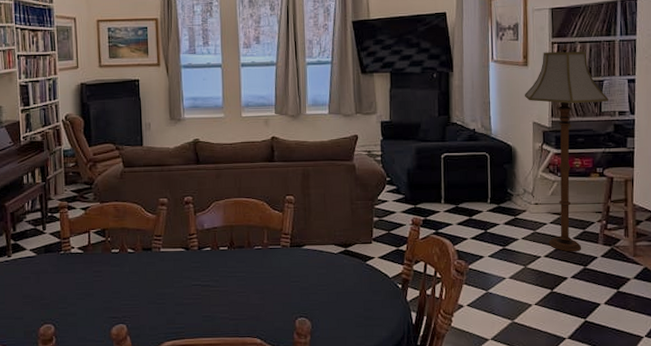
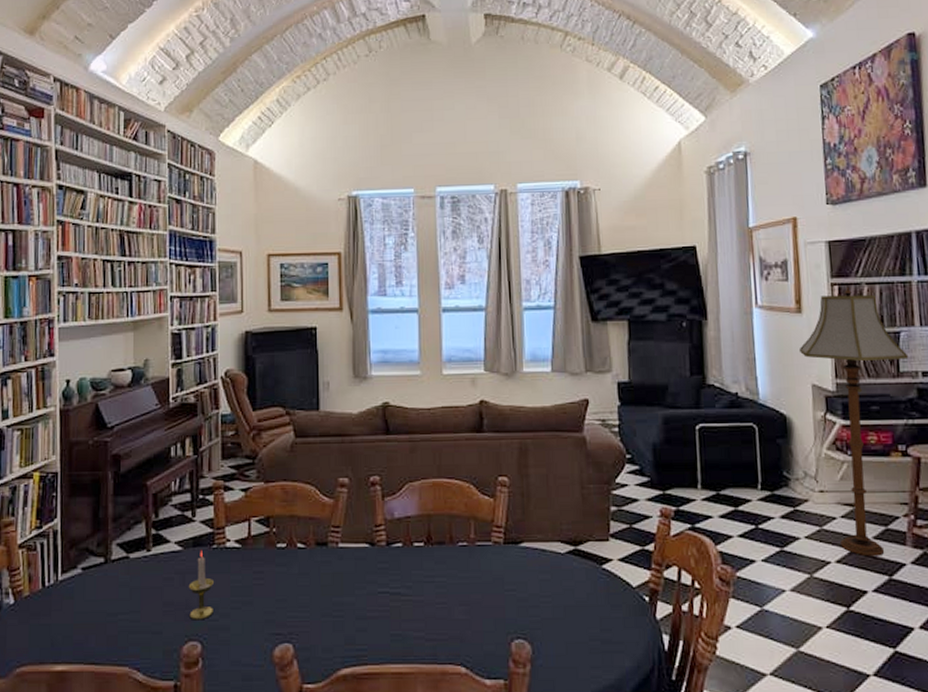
candlestick: none [42,256,63,309] -> present [188,551,213,620]

